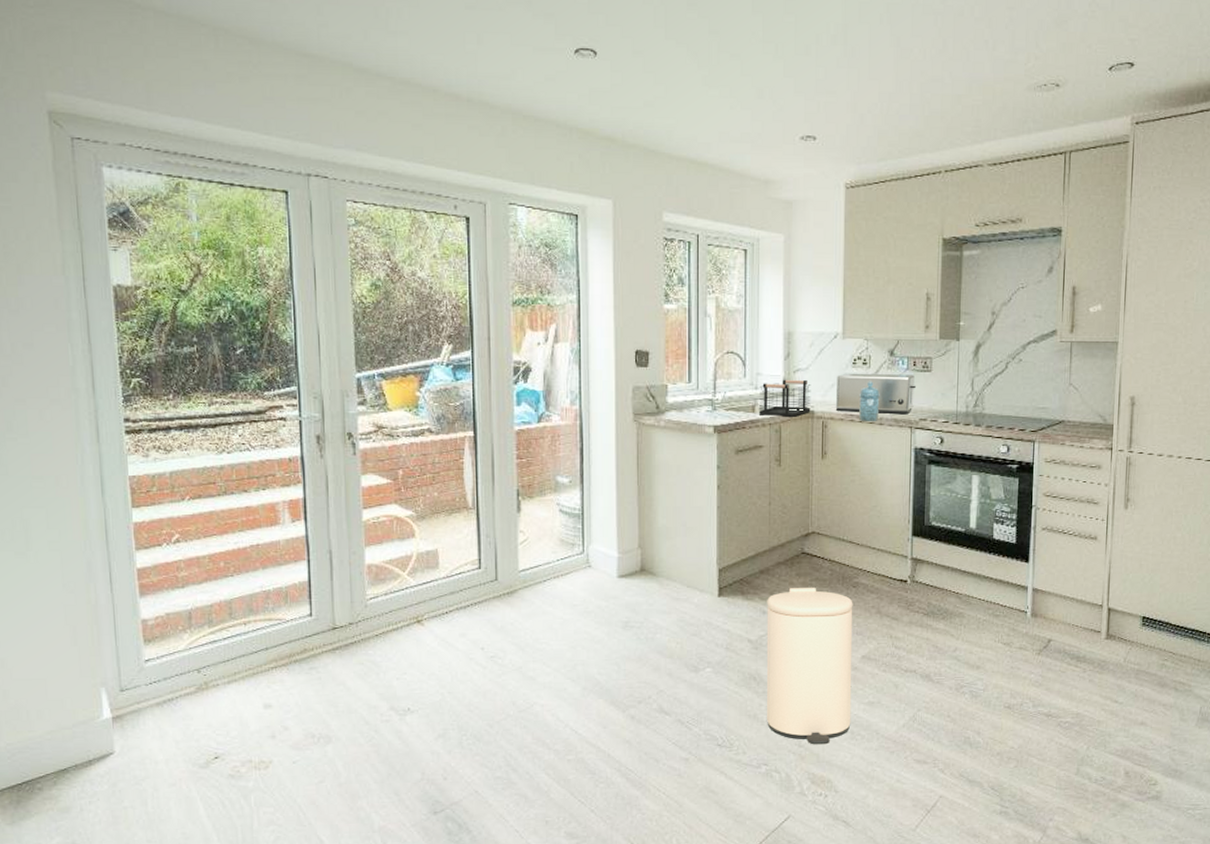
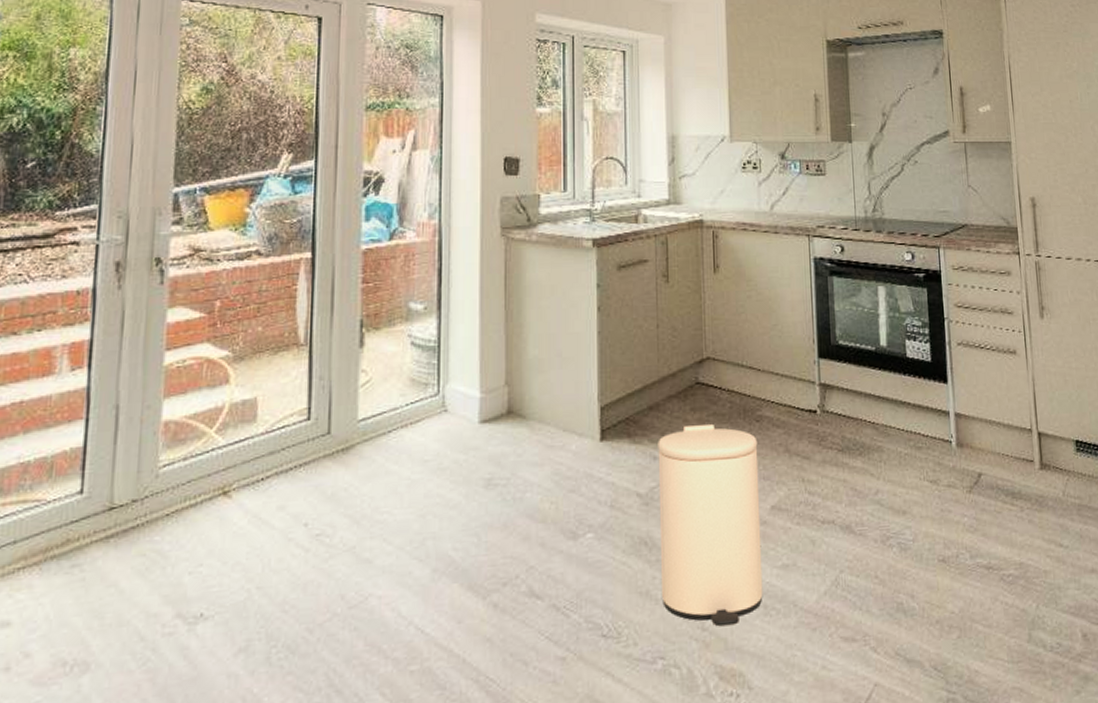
dish rack: present [759,379,811,417] -> none [643,185,700,227]
toaster: present [835,373,917,415] -> none [725,178,811,222]
canister: present [859,381,880,422] -> none [751,186,774,231]

